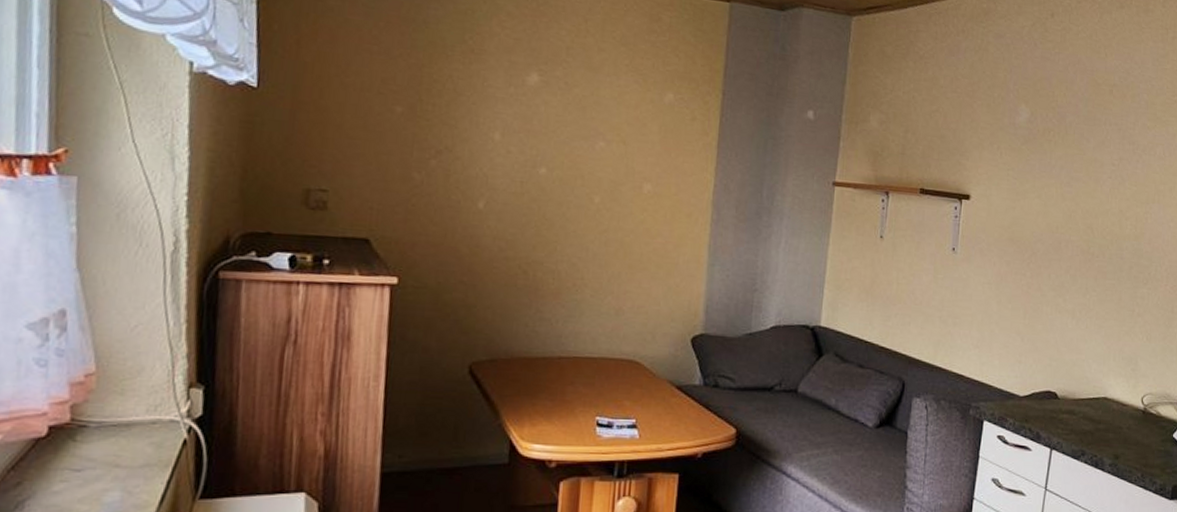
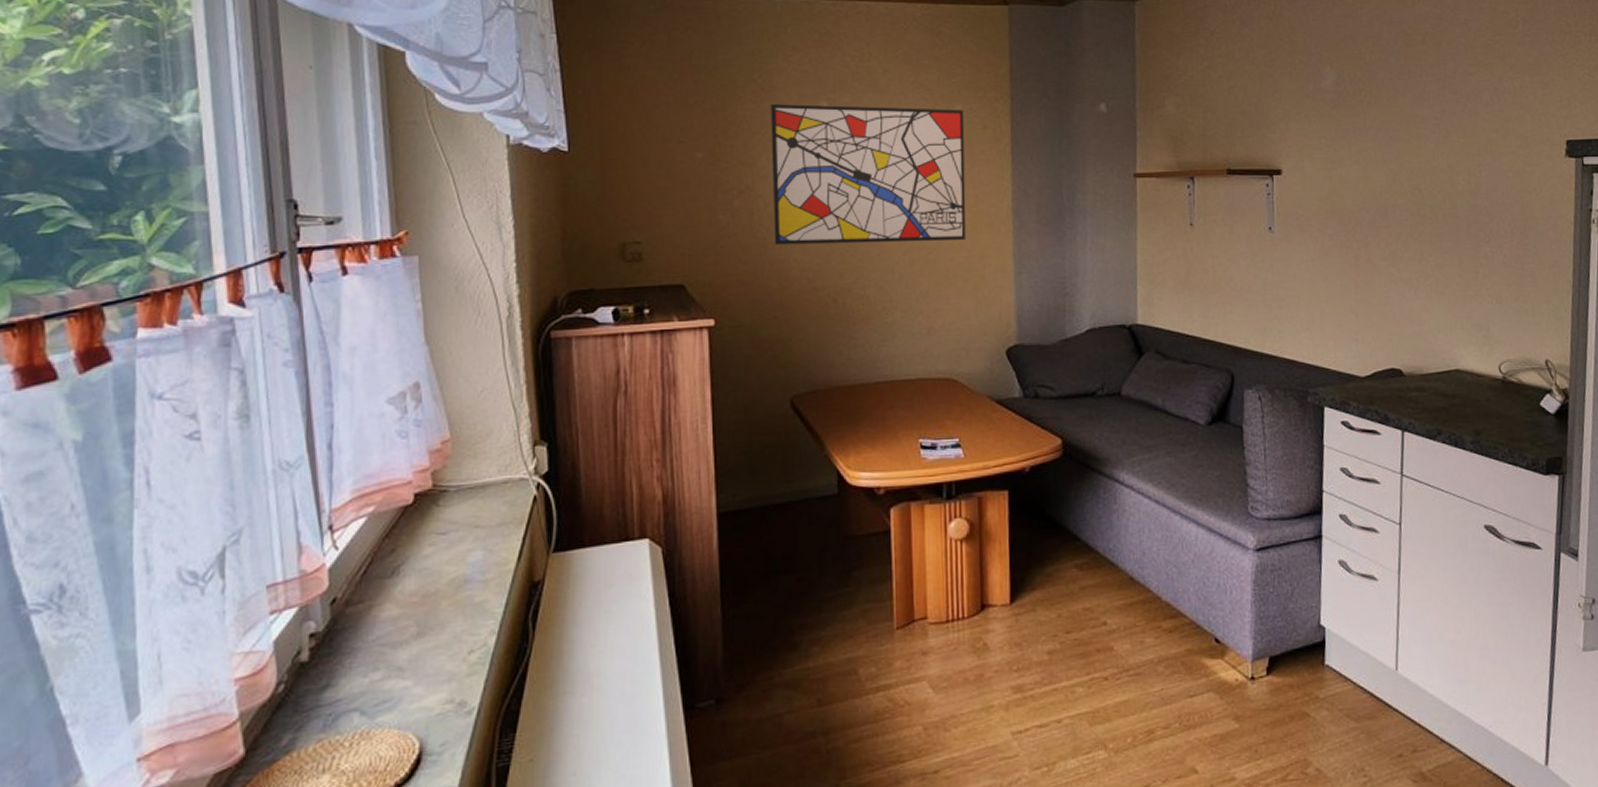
wall art: none [468,68,675,228] -> present [771,104,966,245]

